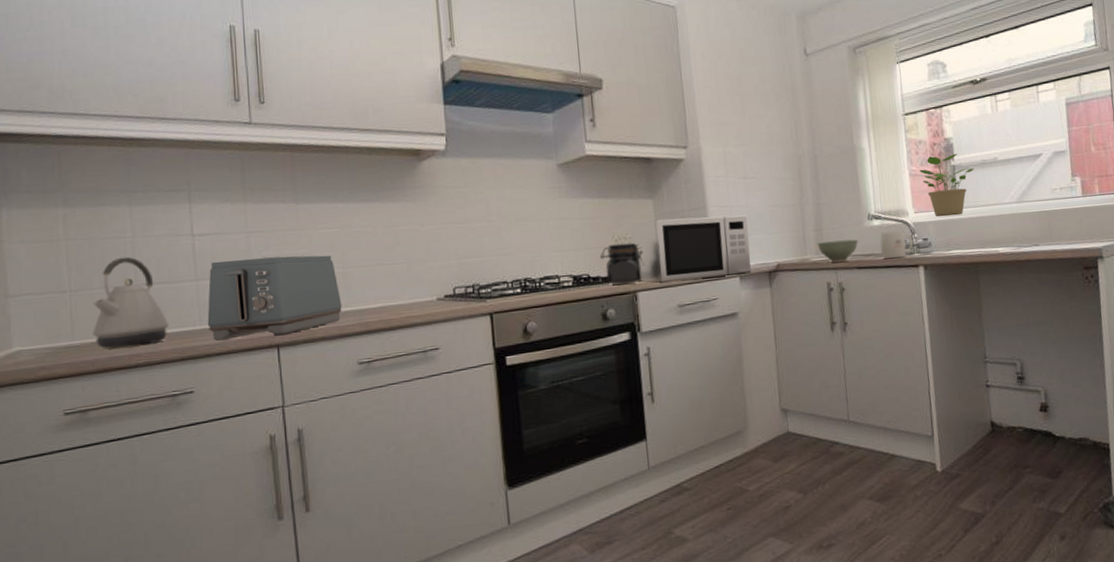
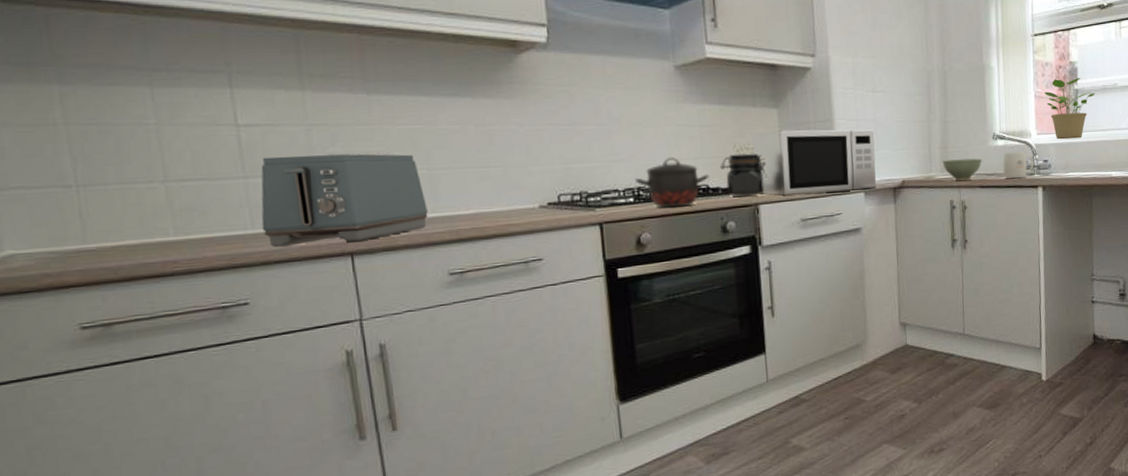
kettle: present [92,256,170,350] -> none [109,147,213,255]
cooking pot: none [522,249,590,298] -> present [635,157,710,208]

